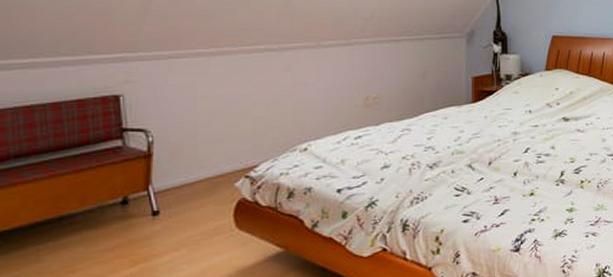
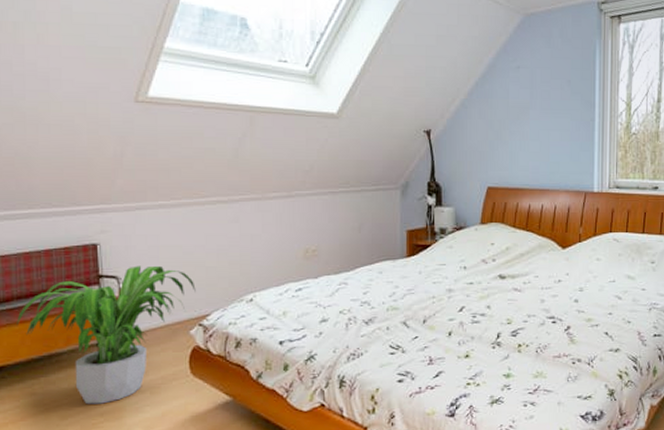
potted plant: none [15,117,241,268] -> present [17,265,196,405]

